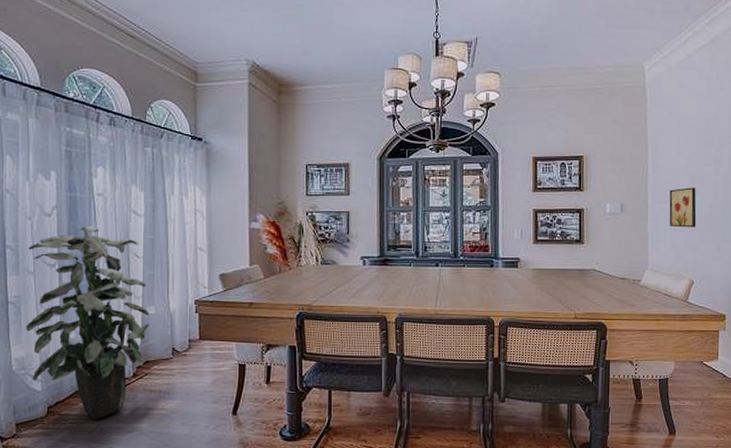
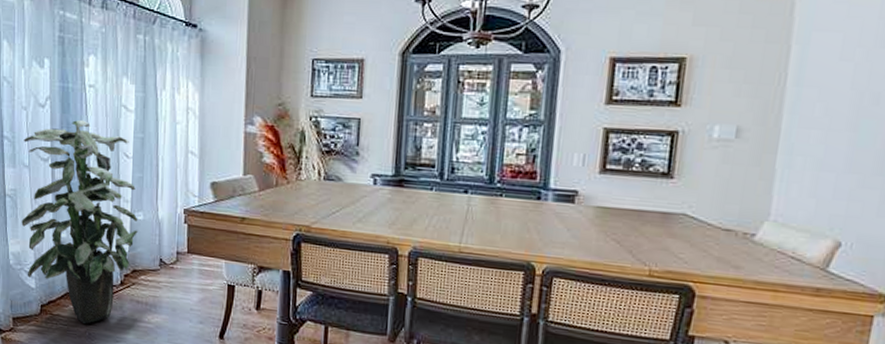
wall art: present [669,187,697,228] -> none [812,108,865,168]

